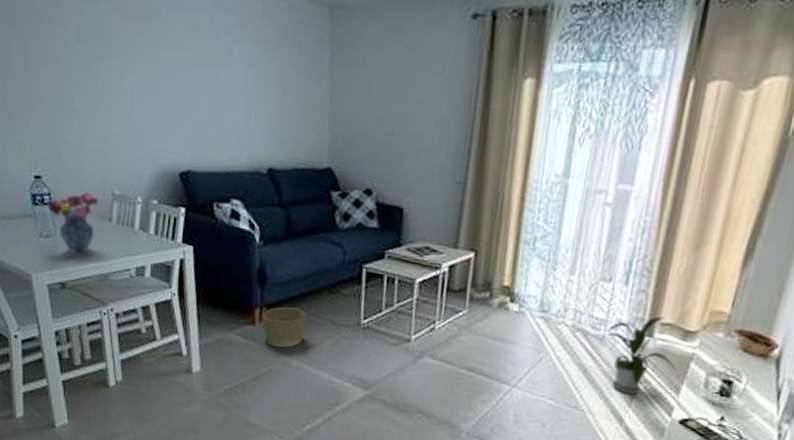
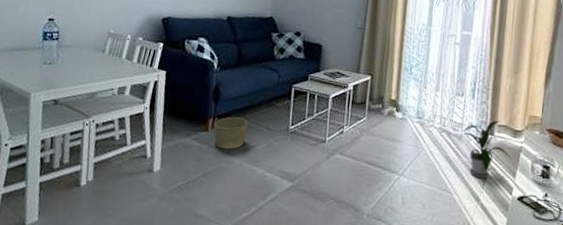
flower arrangement: present [47,191,98,253] -> none [55,30,97,76]

